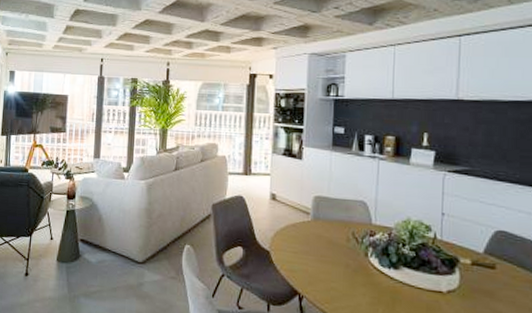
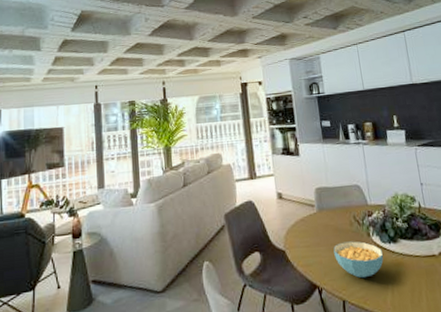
cereal bowl: none [323,256,378,297] -> present [333,241,384,279]

